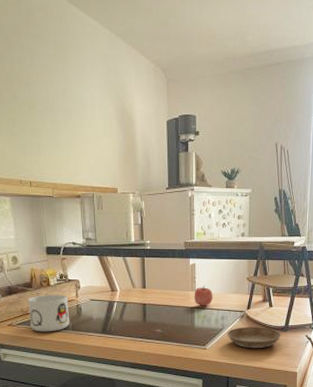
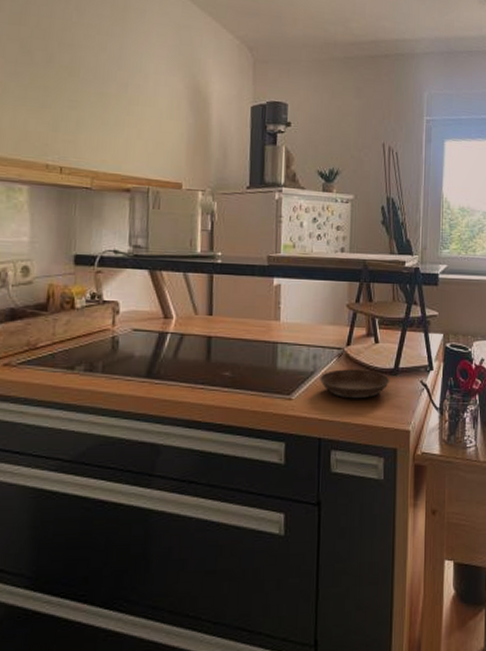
mug: present [28,294,70,332] -> none [37,320,101,376]
apple: present [194,285,213,306] -> none [277,313,303,341]

